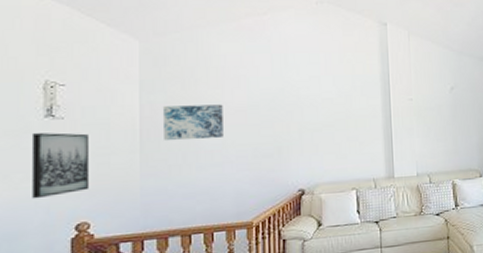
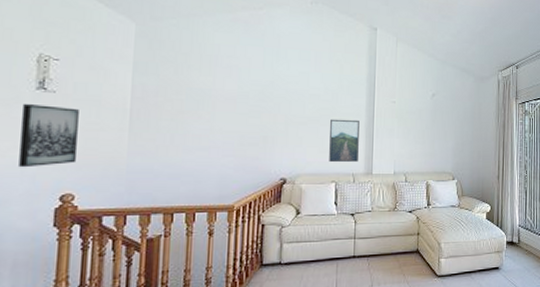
wall art: present [164,104,223,142] -> none [153,89,213,124]
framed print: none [346,121,378,169] -> present [329,119,359,163]

